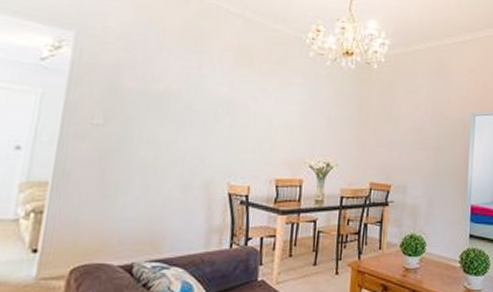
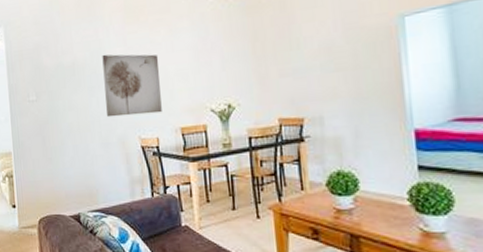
wall art: none [194,90,266,162] -> present [102,54,162,118]

